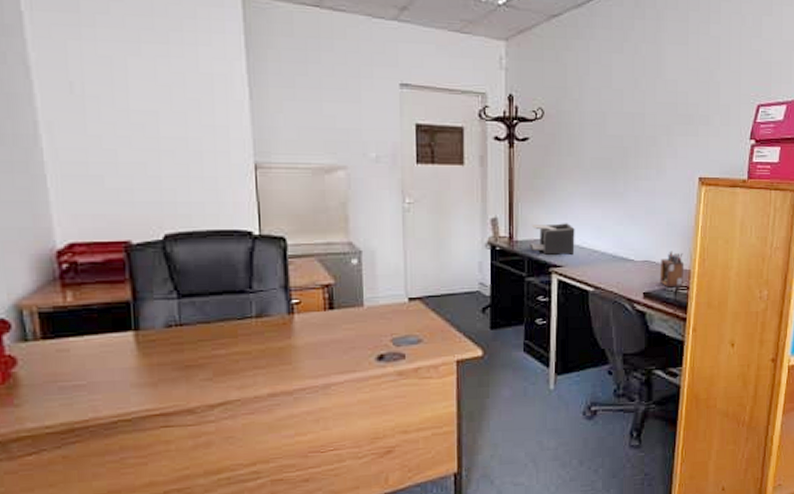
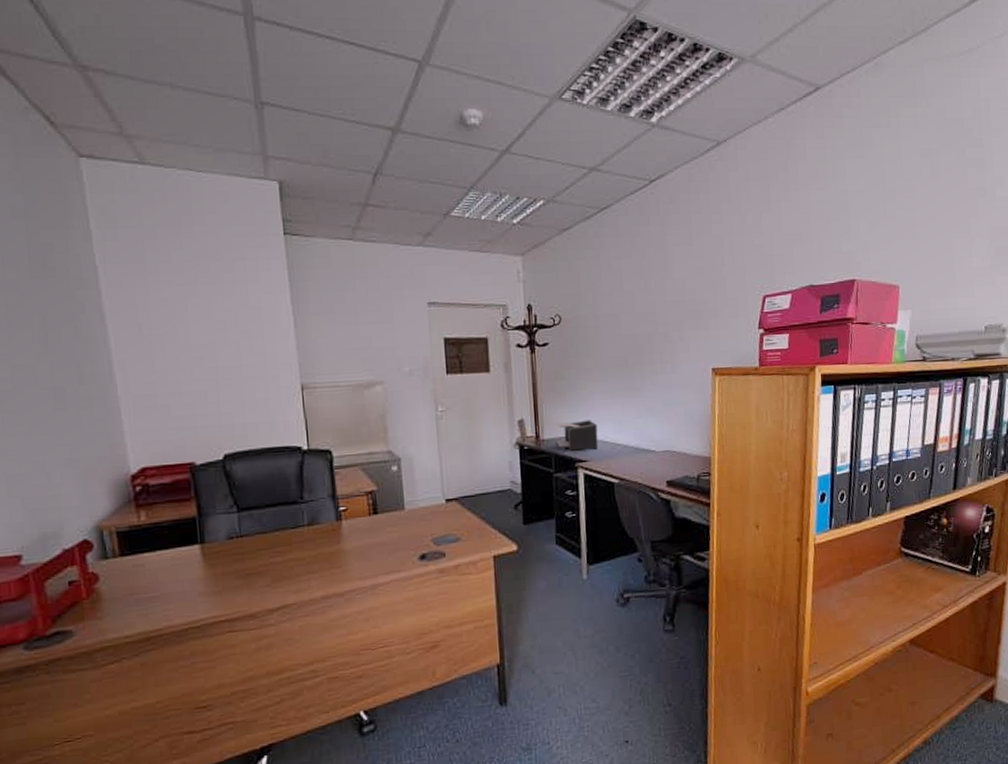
desk organizer: present [659,251,685,288] -> none [681,439,705,475]

